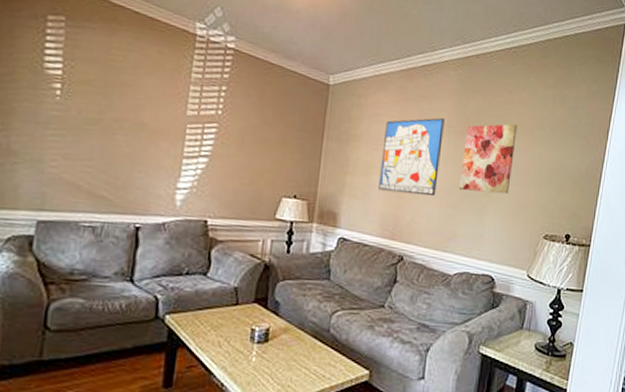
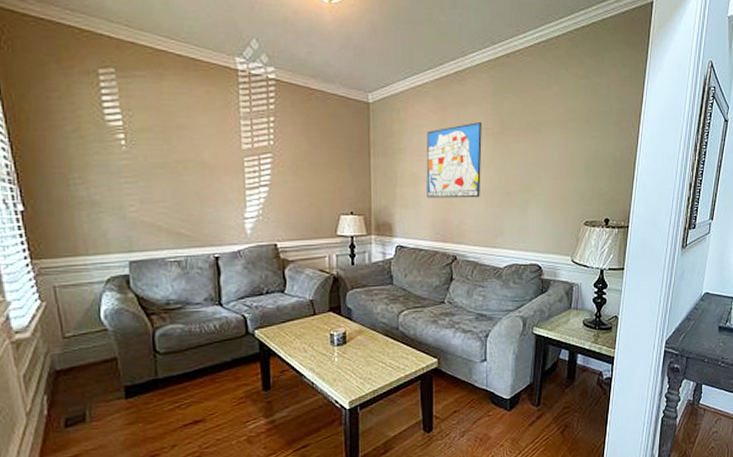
wall art: present [459,124,517,195] -> none [502,119,552,188]

